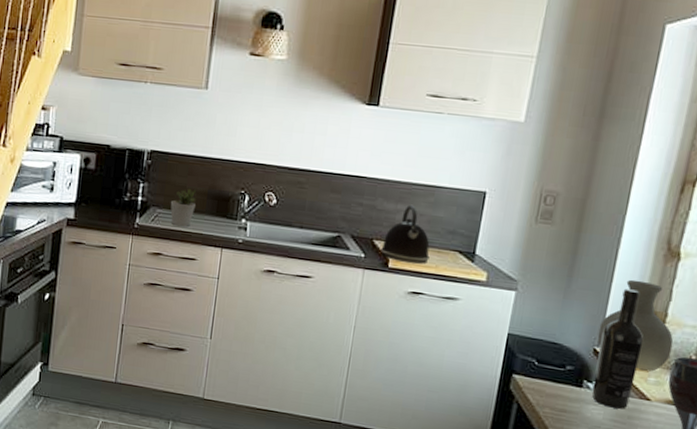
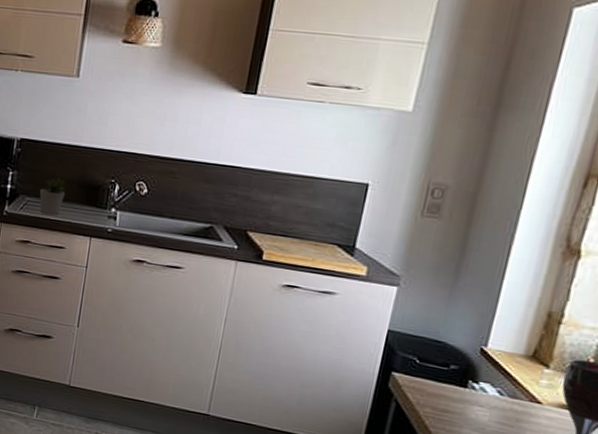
kettle: present [380,204,430,265] -> none [254,196,307,258]
wine bottle: present [591,288,644,409] -> none [476,287,537,412]
vase: present [597,279,674,372] -> none [485,277,570,374]

